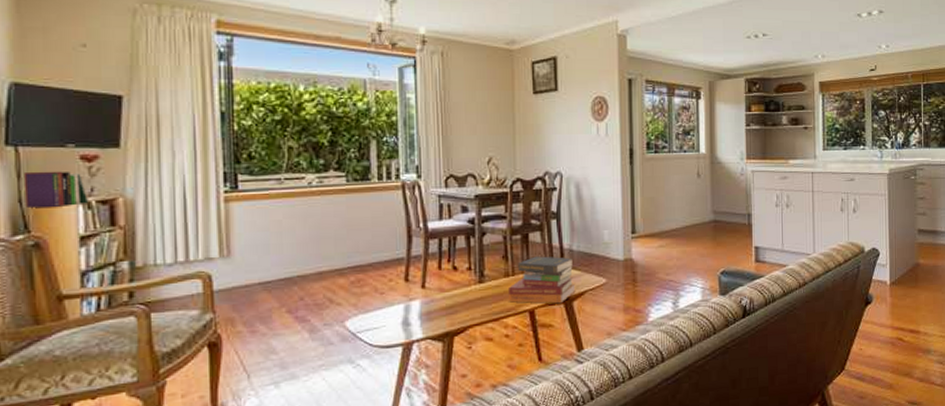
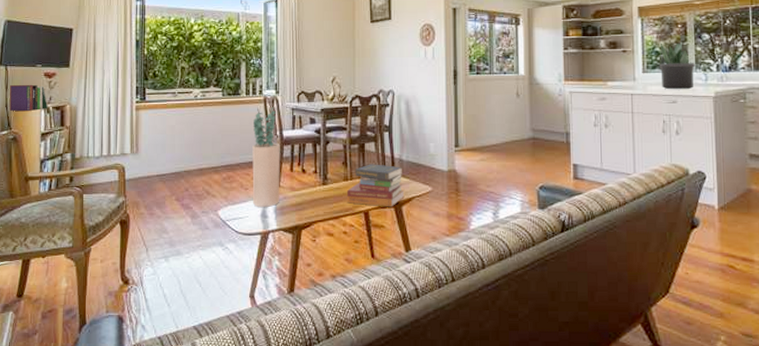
vase: none [388,188,426,315] -> present [252,102,280,208]
planter: none [838,118,872,168] -> present [659,41,695,90]

